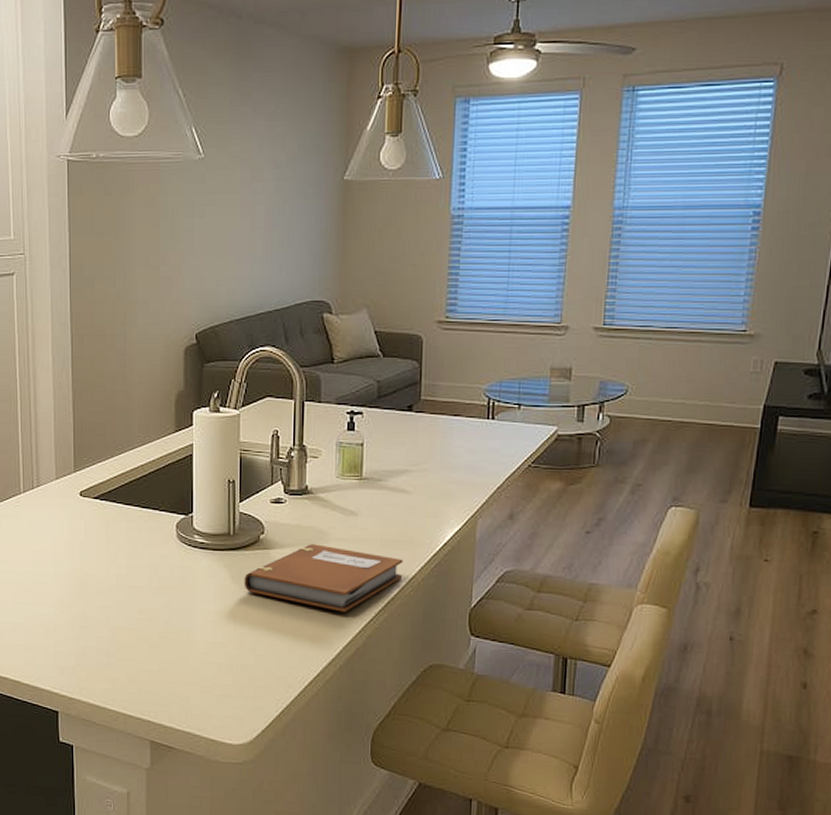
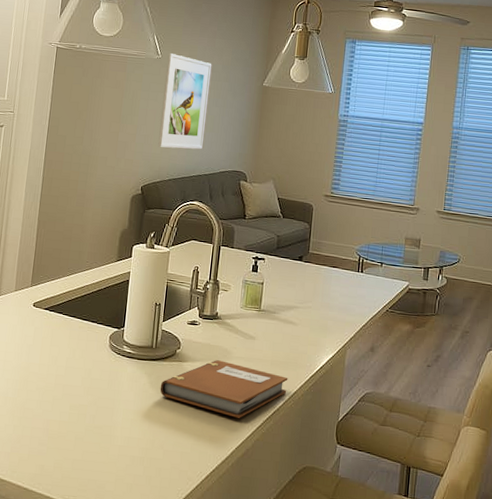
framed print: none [211,148,273,281] -> present [158,52,212,150]

